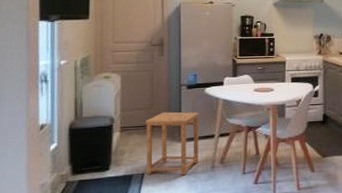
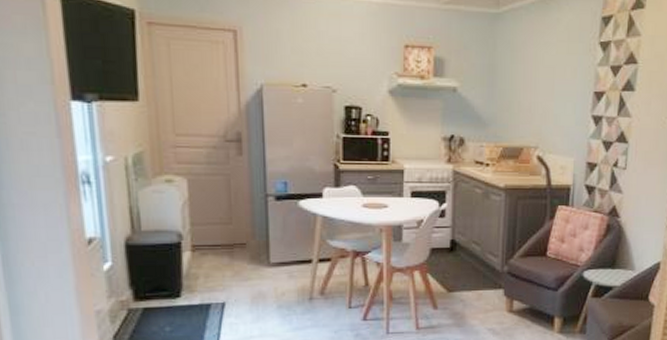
side table: present [146,111,200,176] -> none [224,228,293,307]

